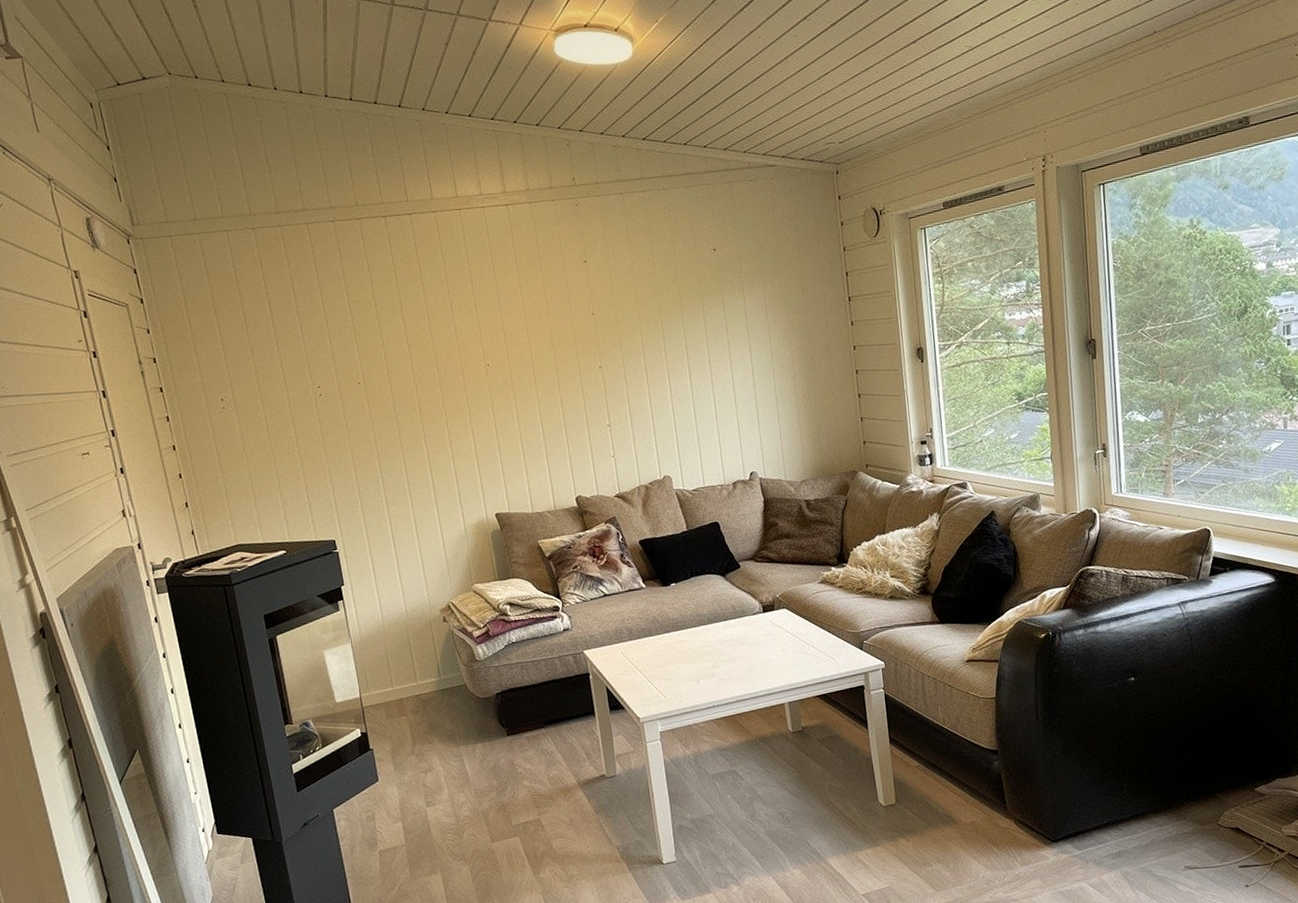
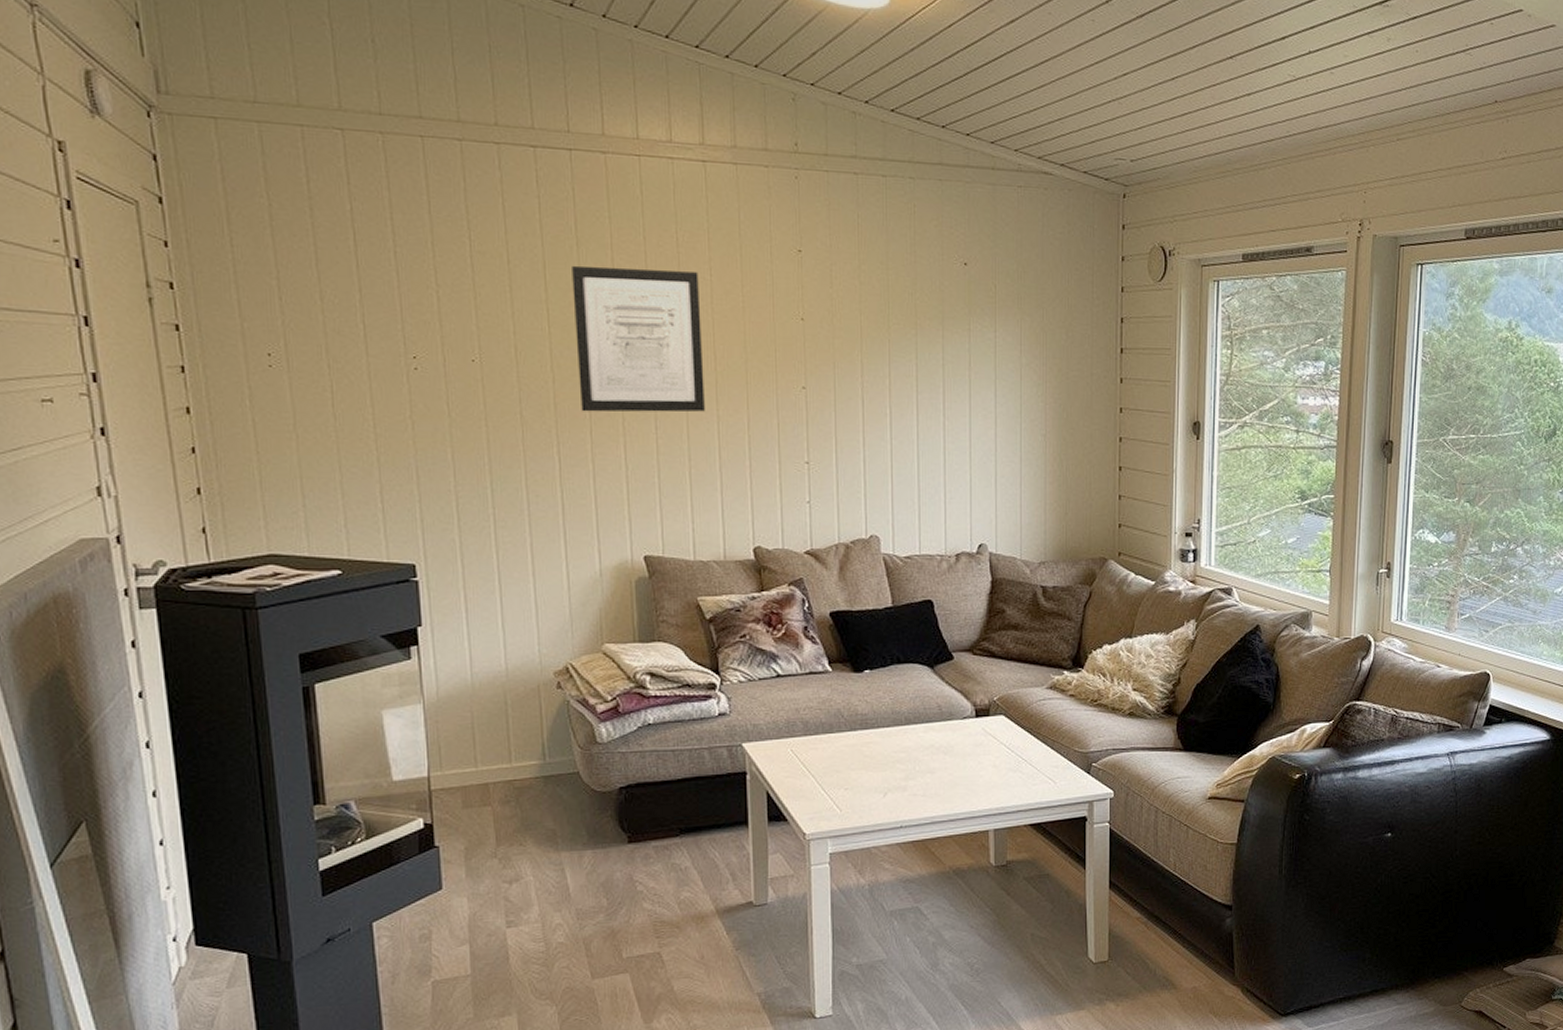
wall art: none [420,291,528,410] -> present [572,265,705,413]

